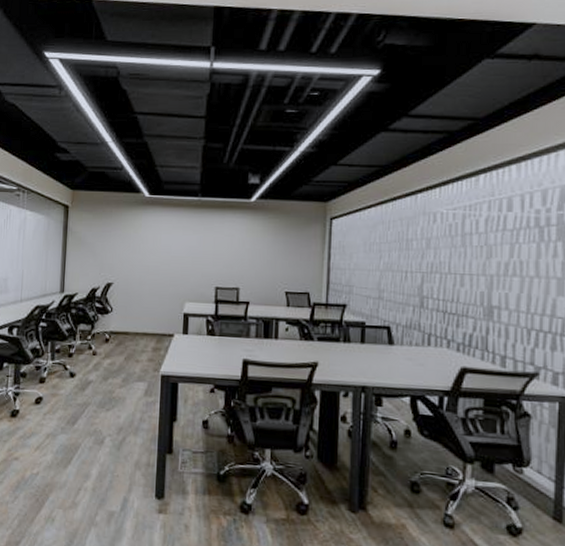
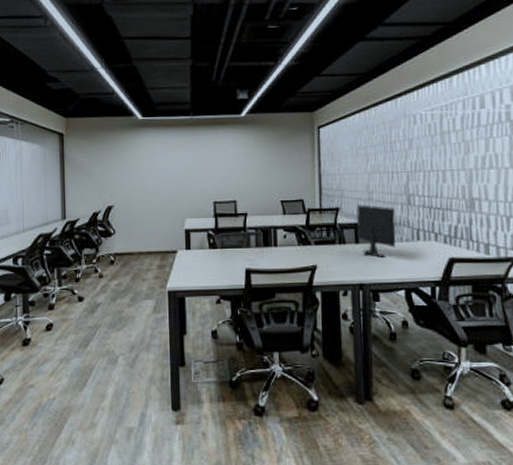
computer monitor: none [364,303,406,361] -> present [356,204,396,258]

